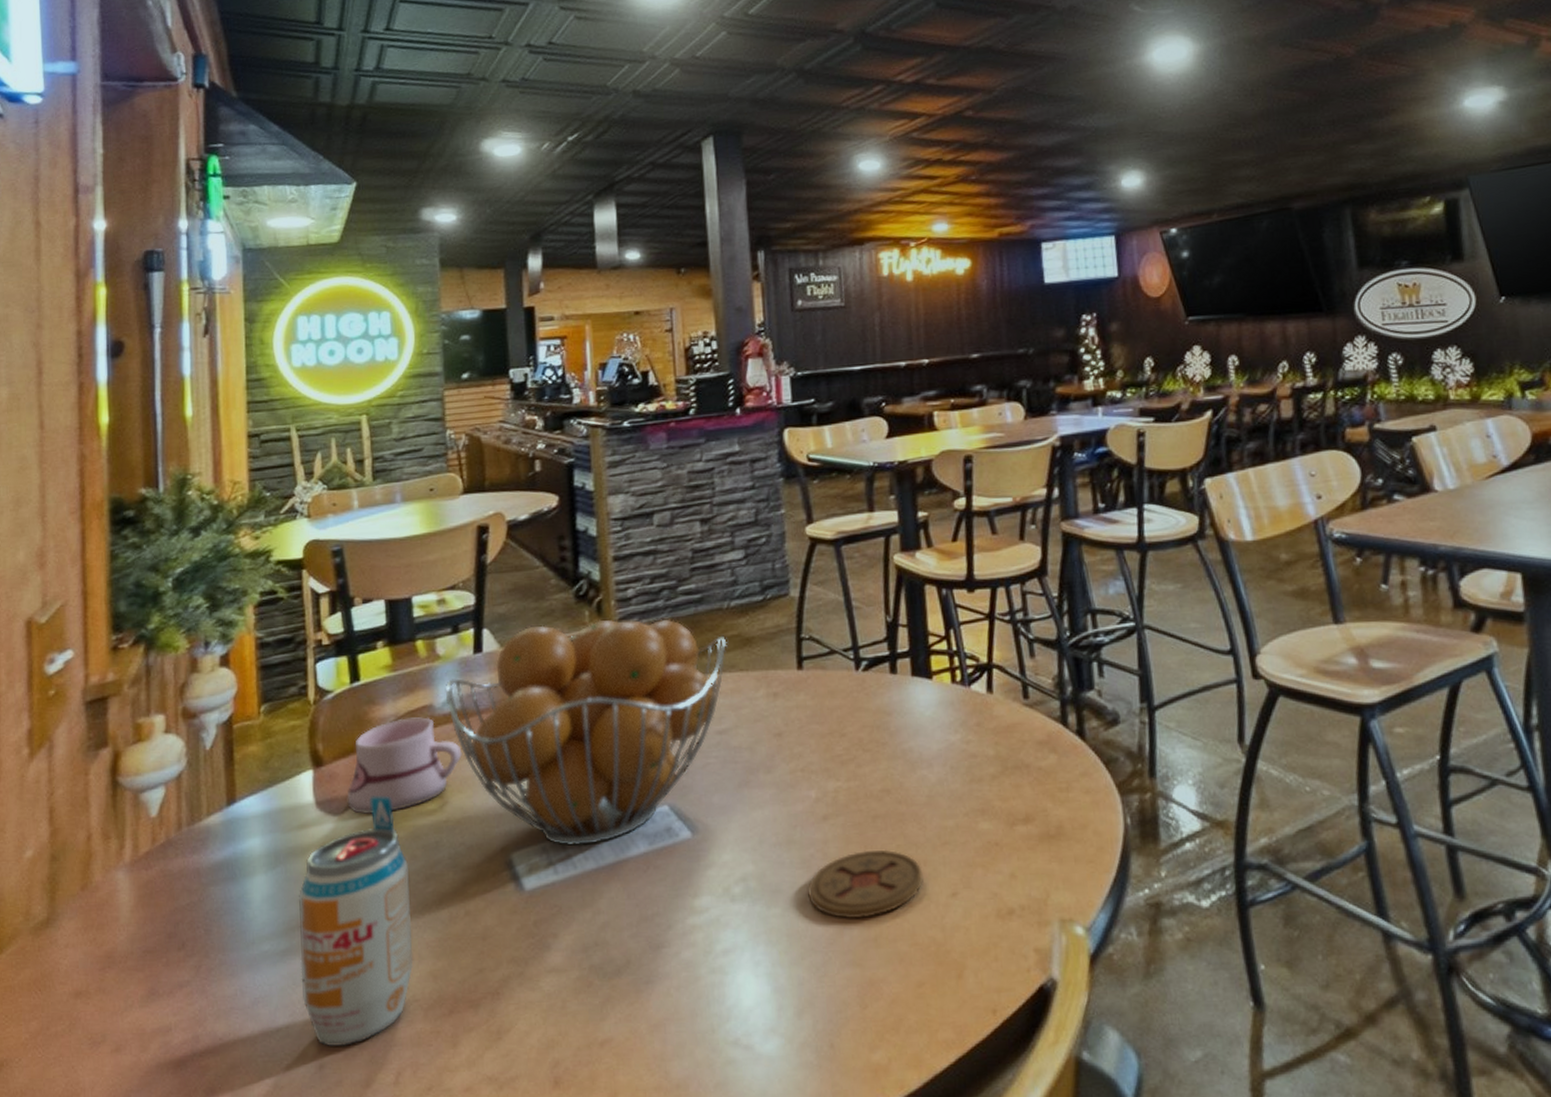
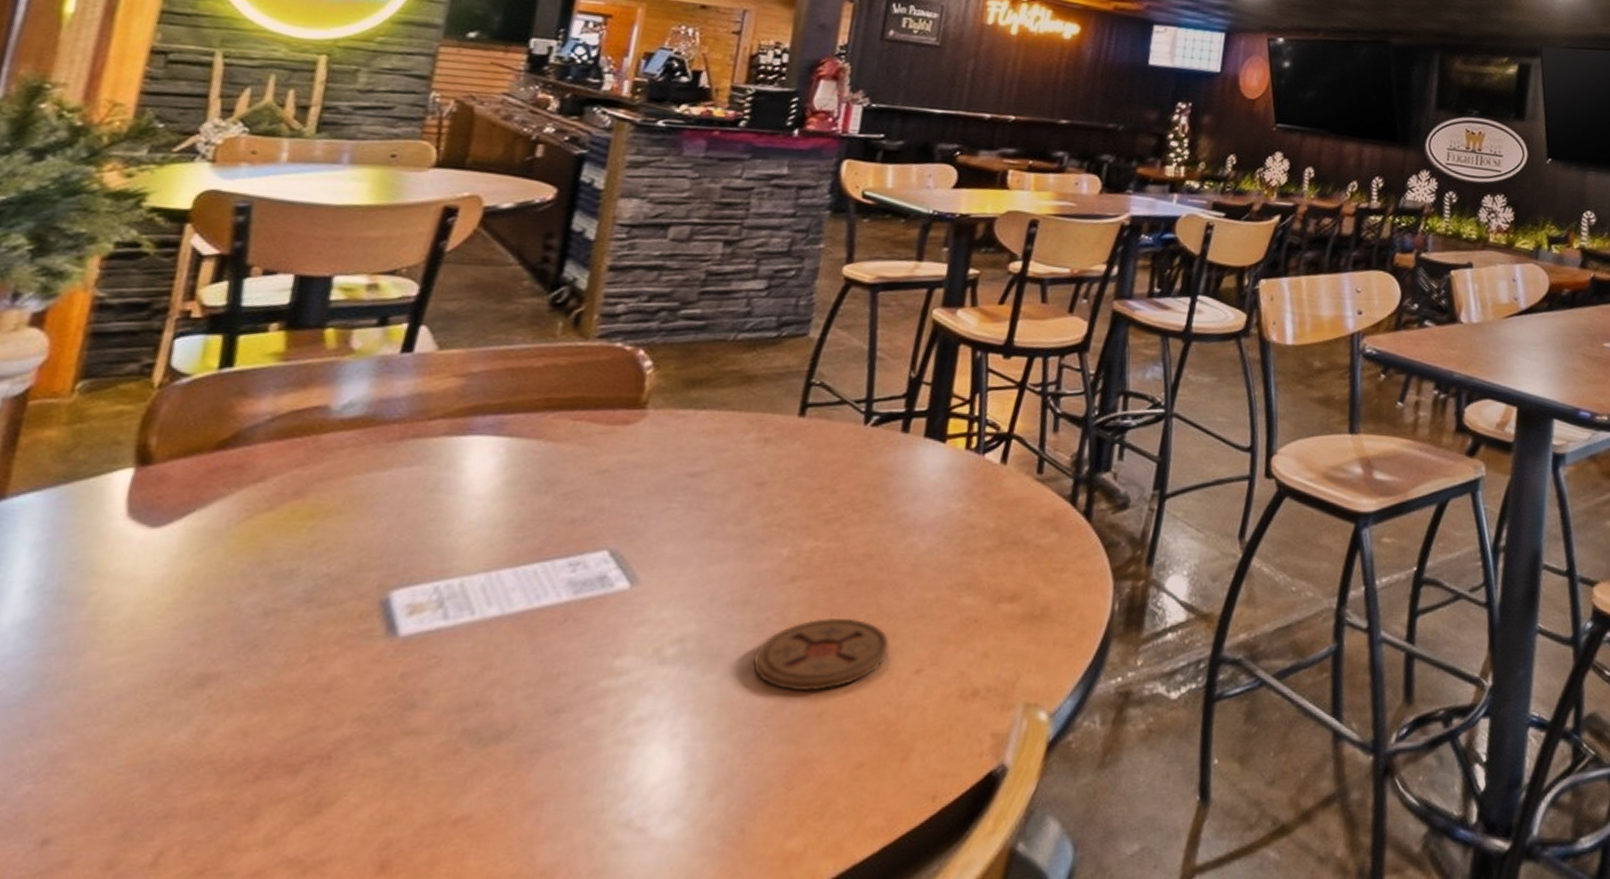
beverage can: present [299,796,414,1046] -> none [39,509,244,816]
mug: present [347,717,462,815] -> none [173,417,355,530]
fruit basket: present [445,618,727,846] -> none [347,329,724,588]

